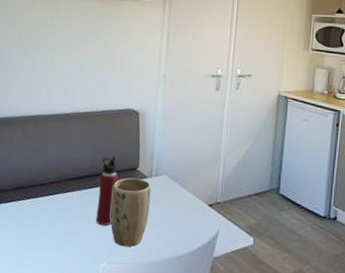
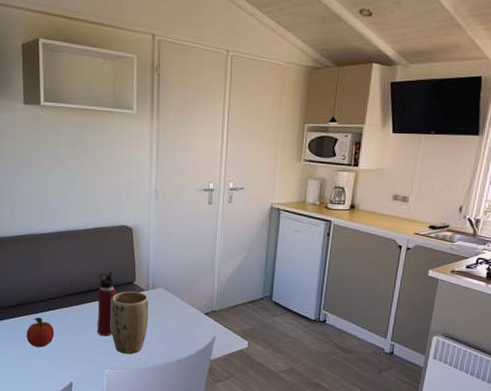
fruit: none [22,202,52,236] -> present [26,318,55,348]

